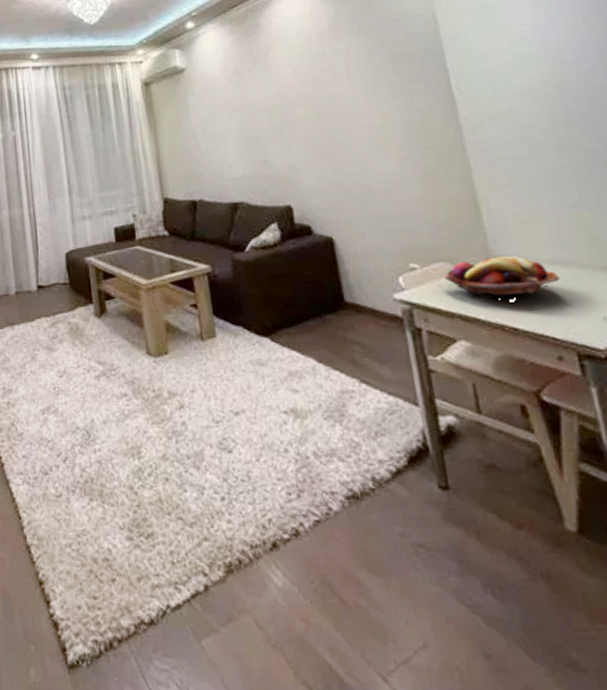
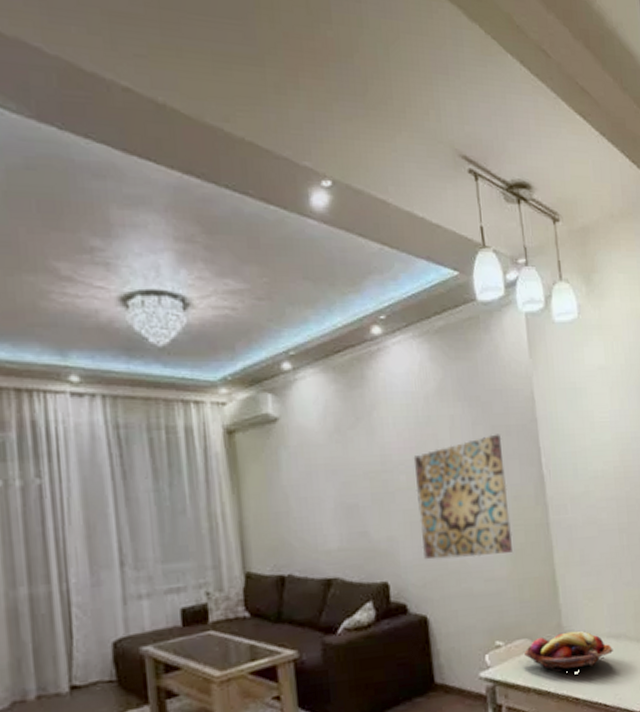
wall art: none [310,60,423,185] -> present [413,434,512,560]

